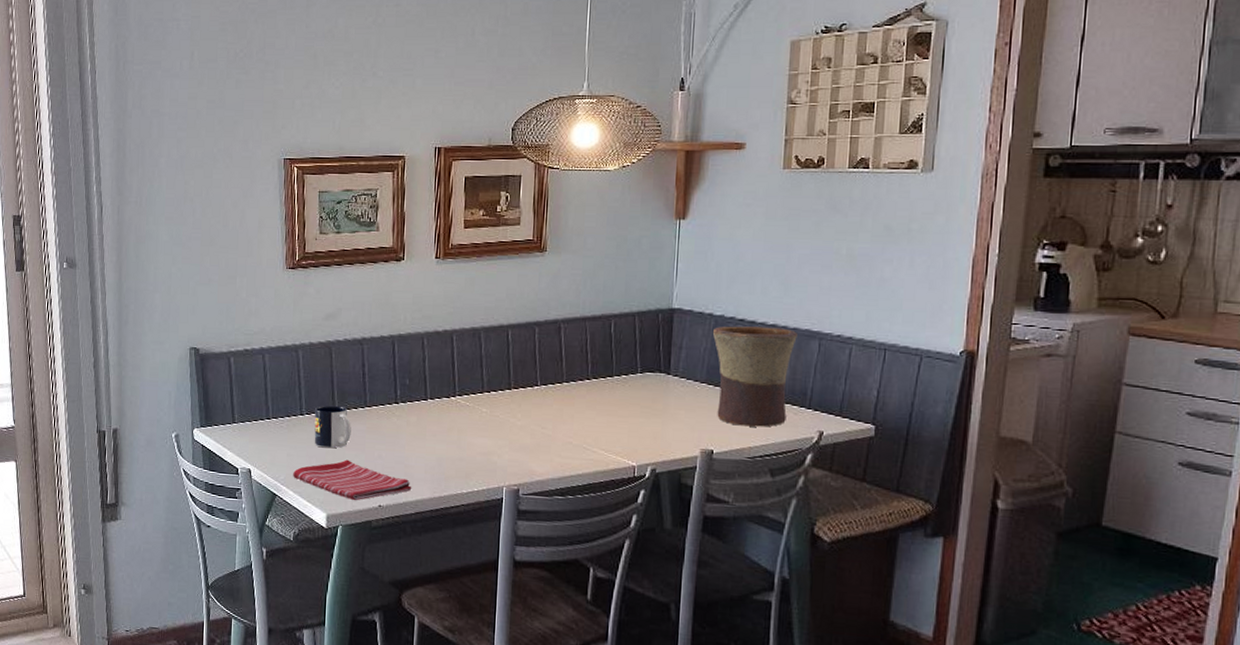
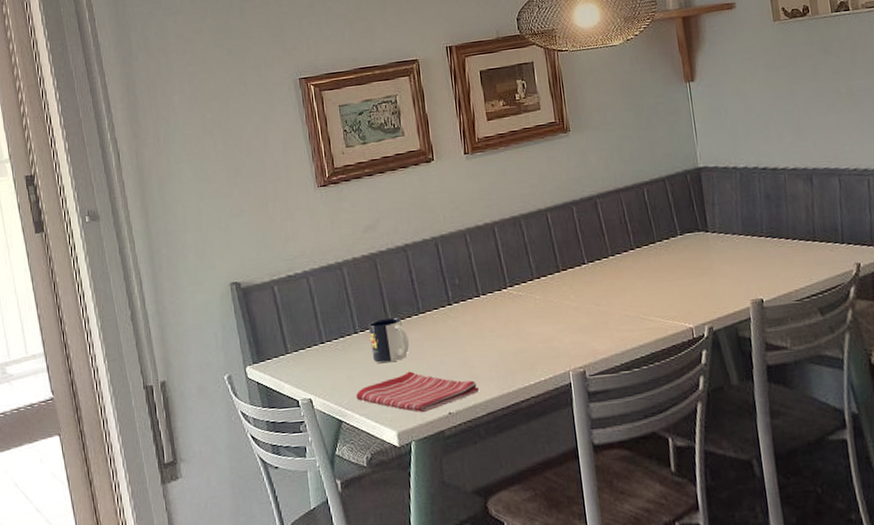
flower pot: present [712,326,797,427] -> none [739,170,824,271]

